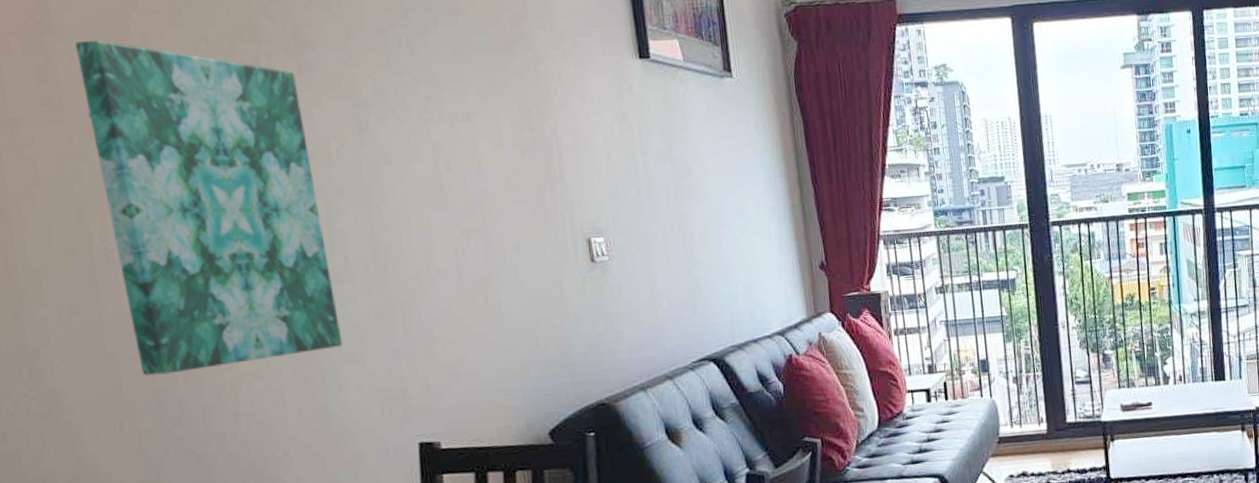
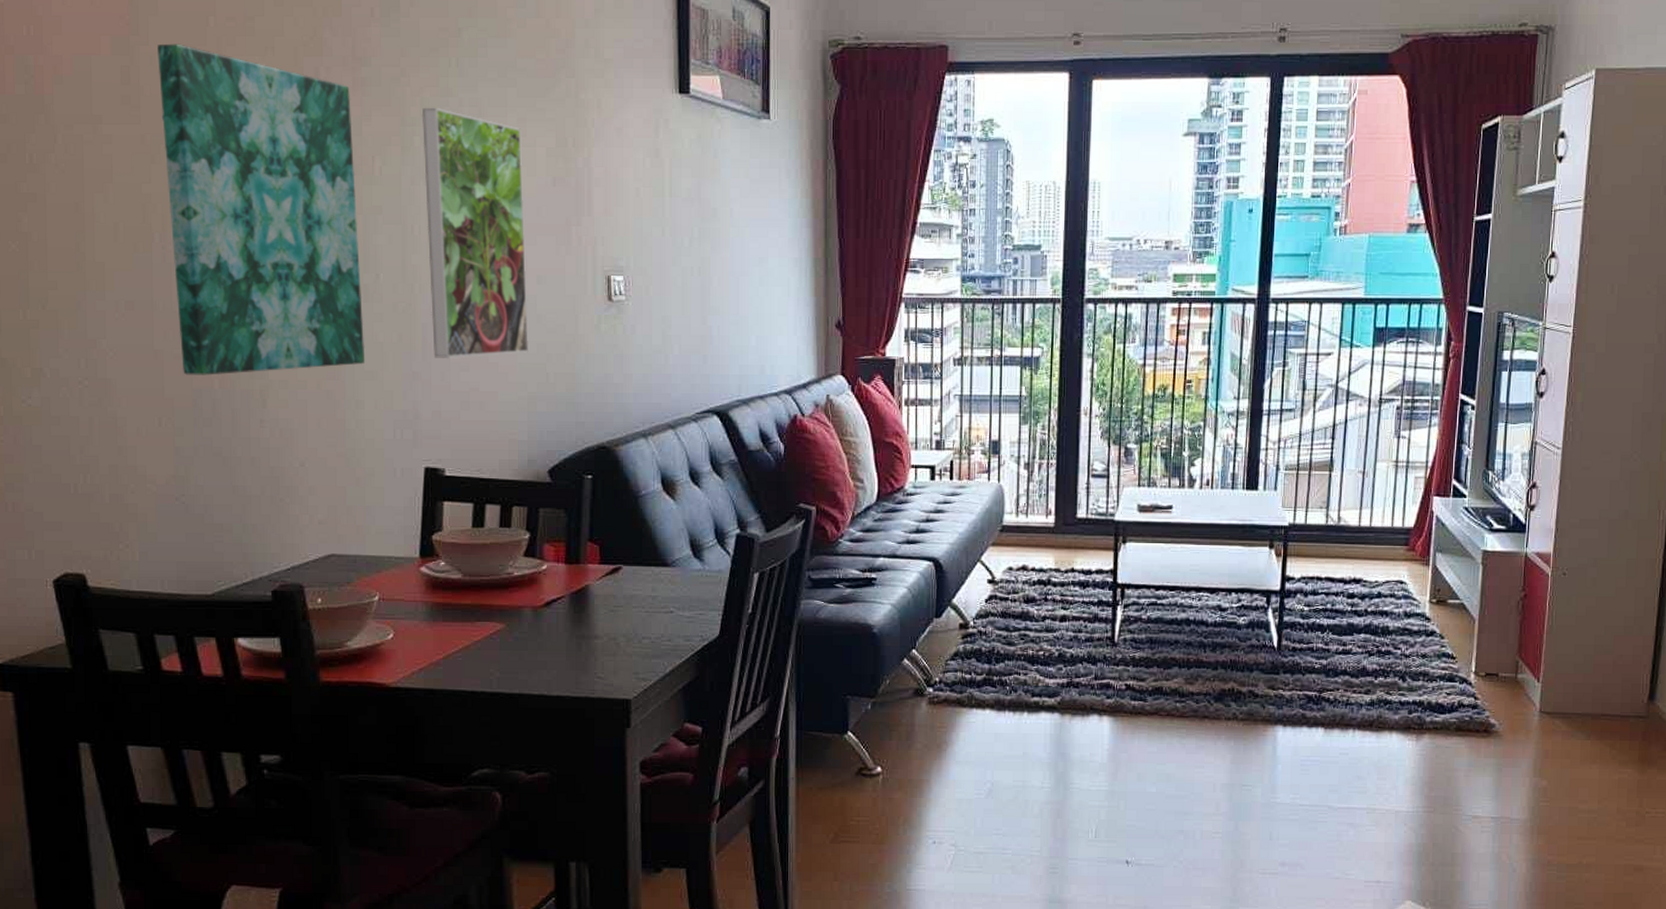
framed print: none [375,87,515,334] -> present [421,107,530,358]

